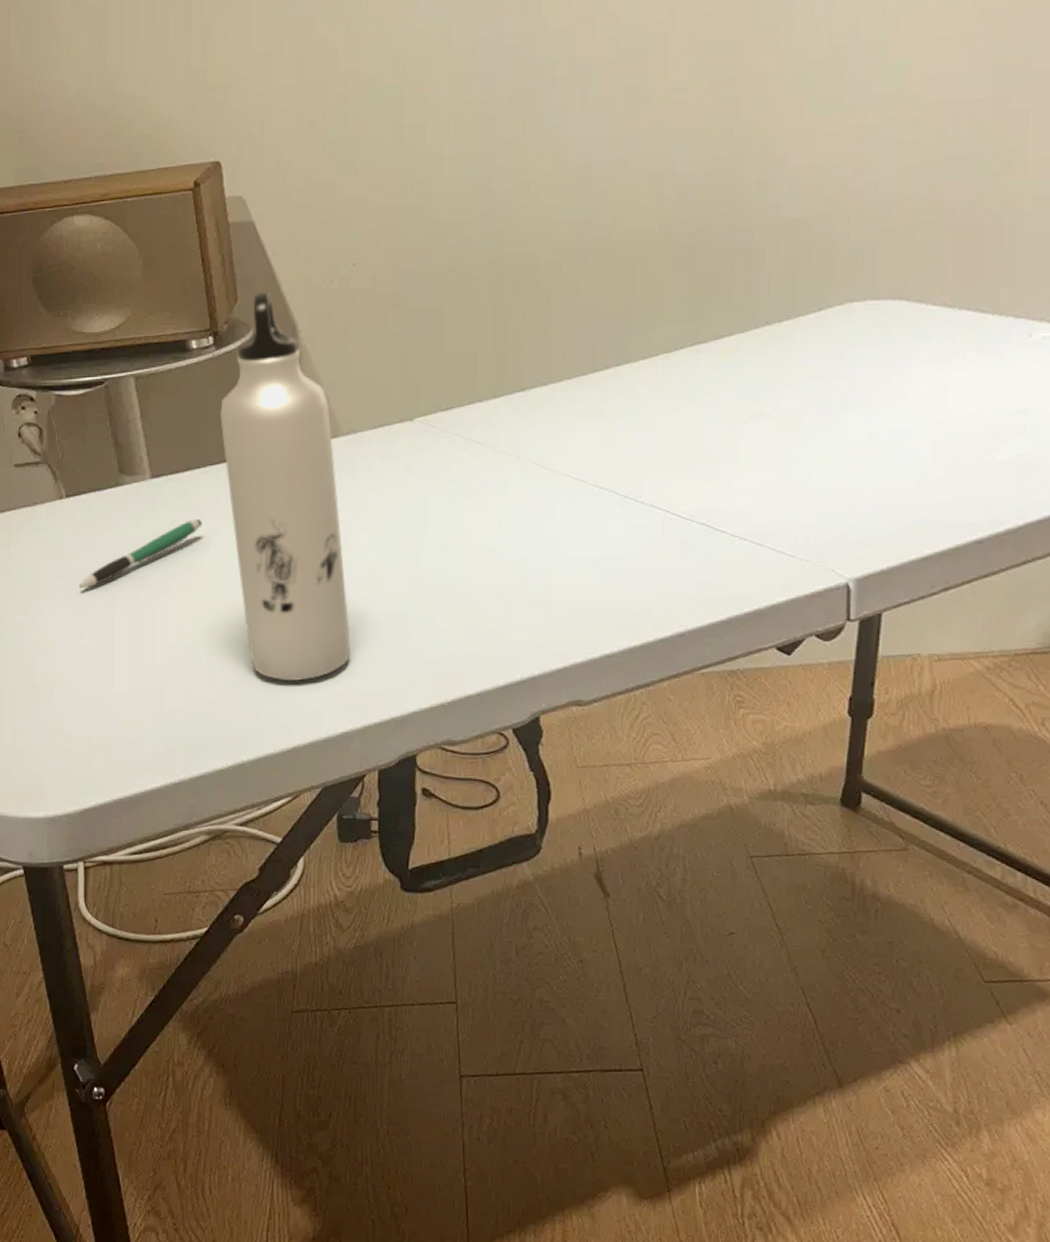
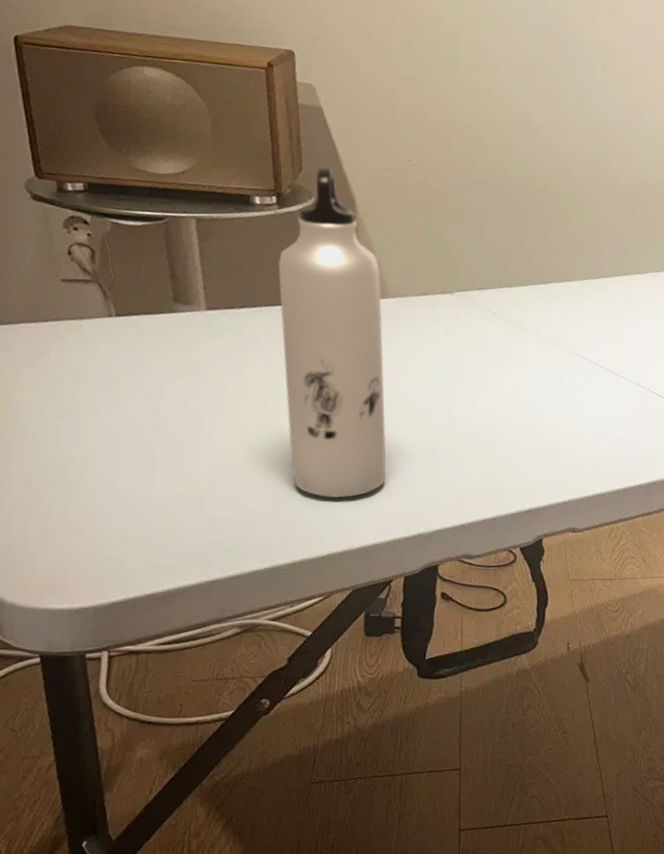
pen: present [78,519,202,589] -> none [122,350,255,401]

